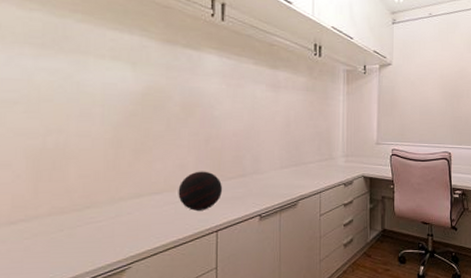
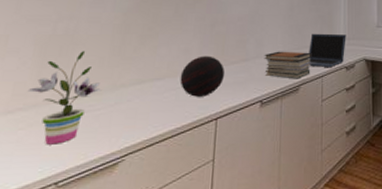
potted plant: none [26,165,101,253] -> present [27,51,102,145]
book stack: none [261,167,310,195] -> present [264,51,312,79]
laptop: none [306,150,345,184] -> present [308,33,346,68]

